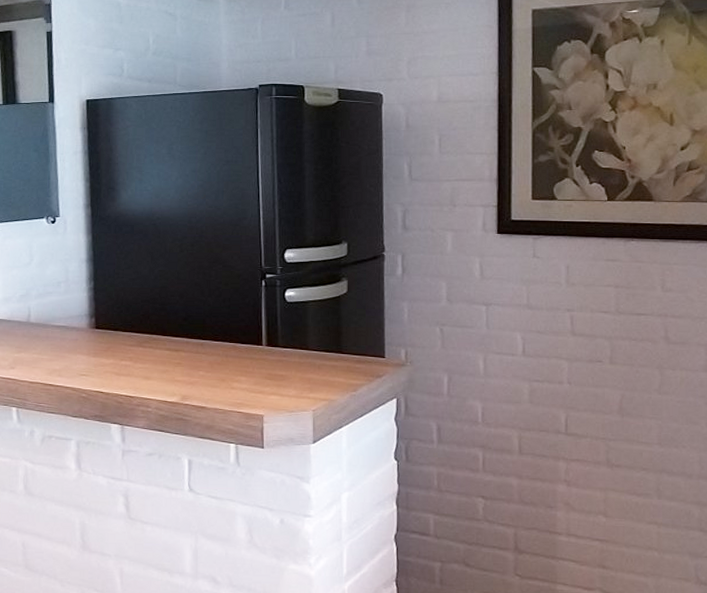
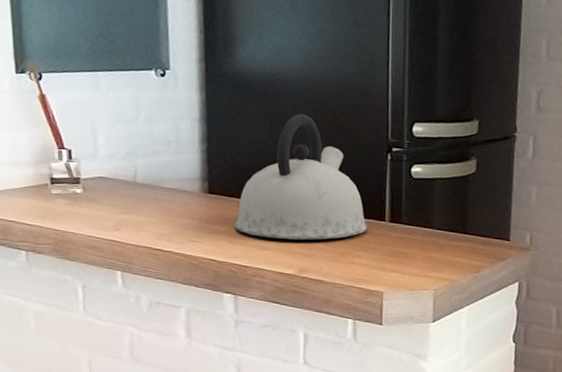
kettle: none [120,248,245,368] -> present [235,113,367,240]

